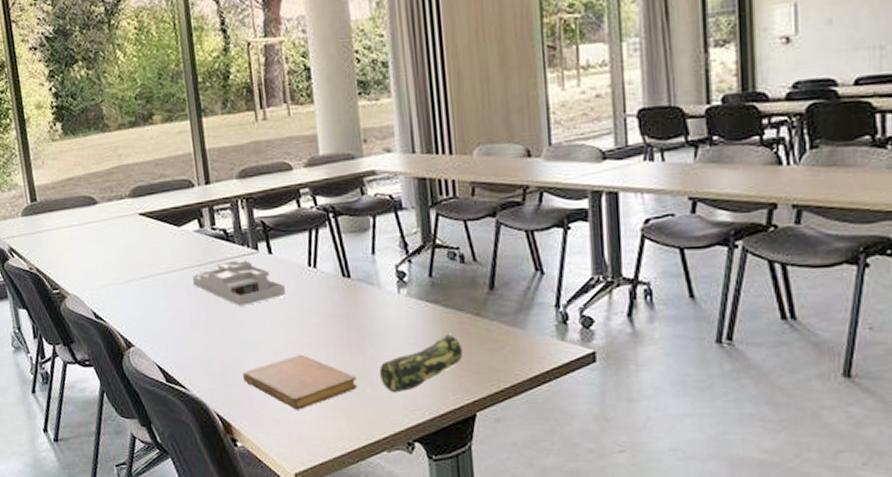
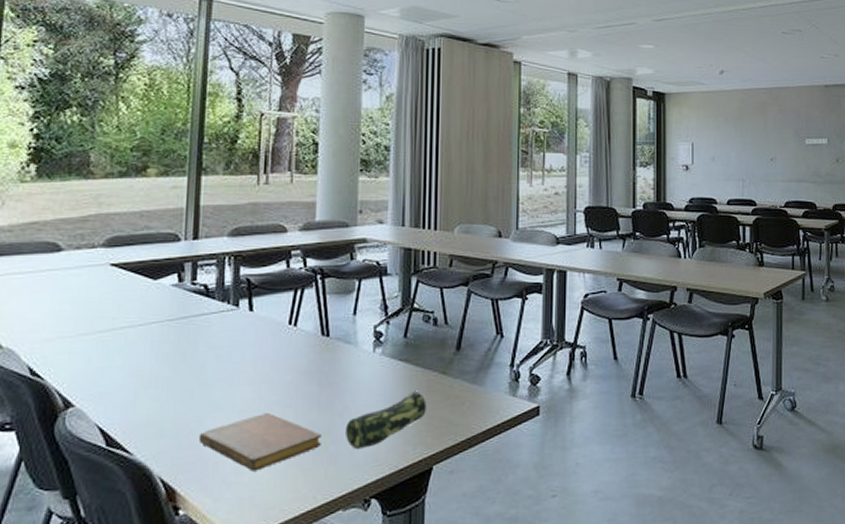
desk organizer: present [192,259,286,306] -> none [159,315,261,363]

